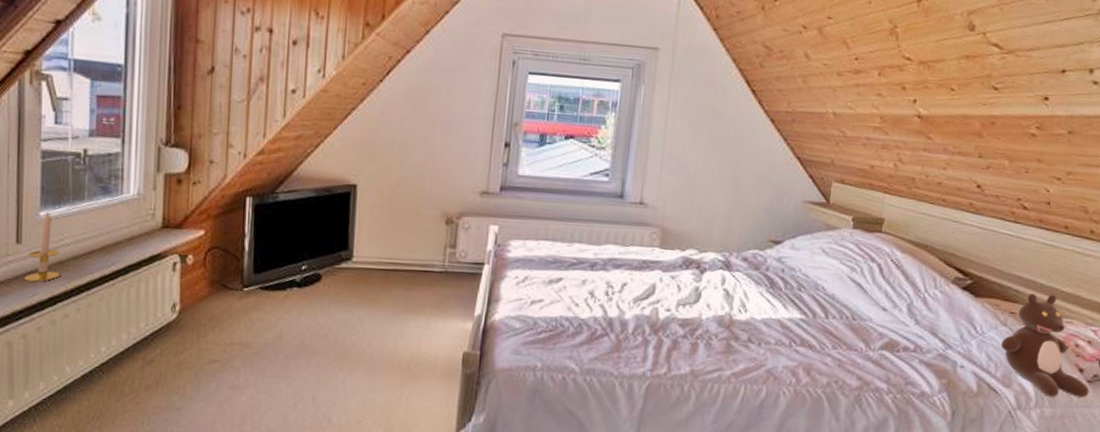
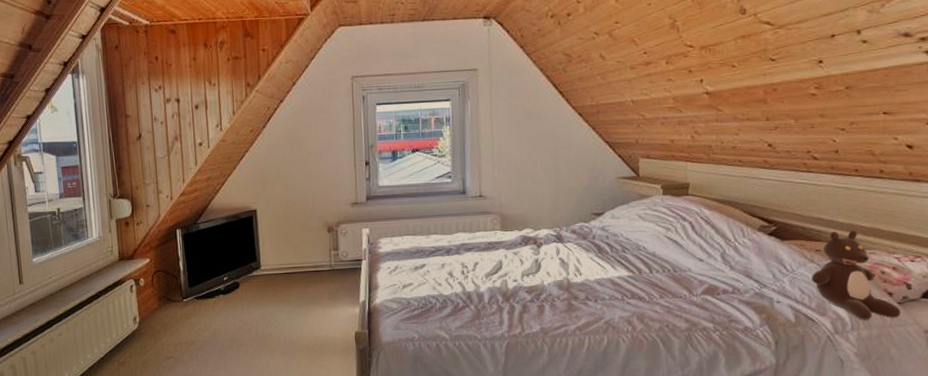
candle: present [24,212,61,282] -> none [28,258,53,311]

